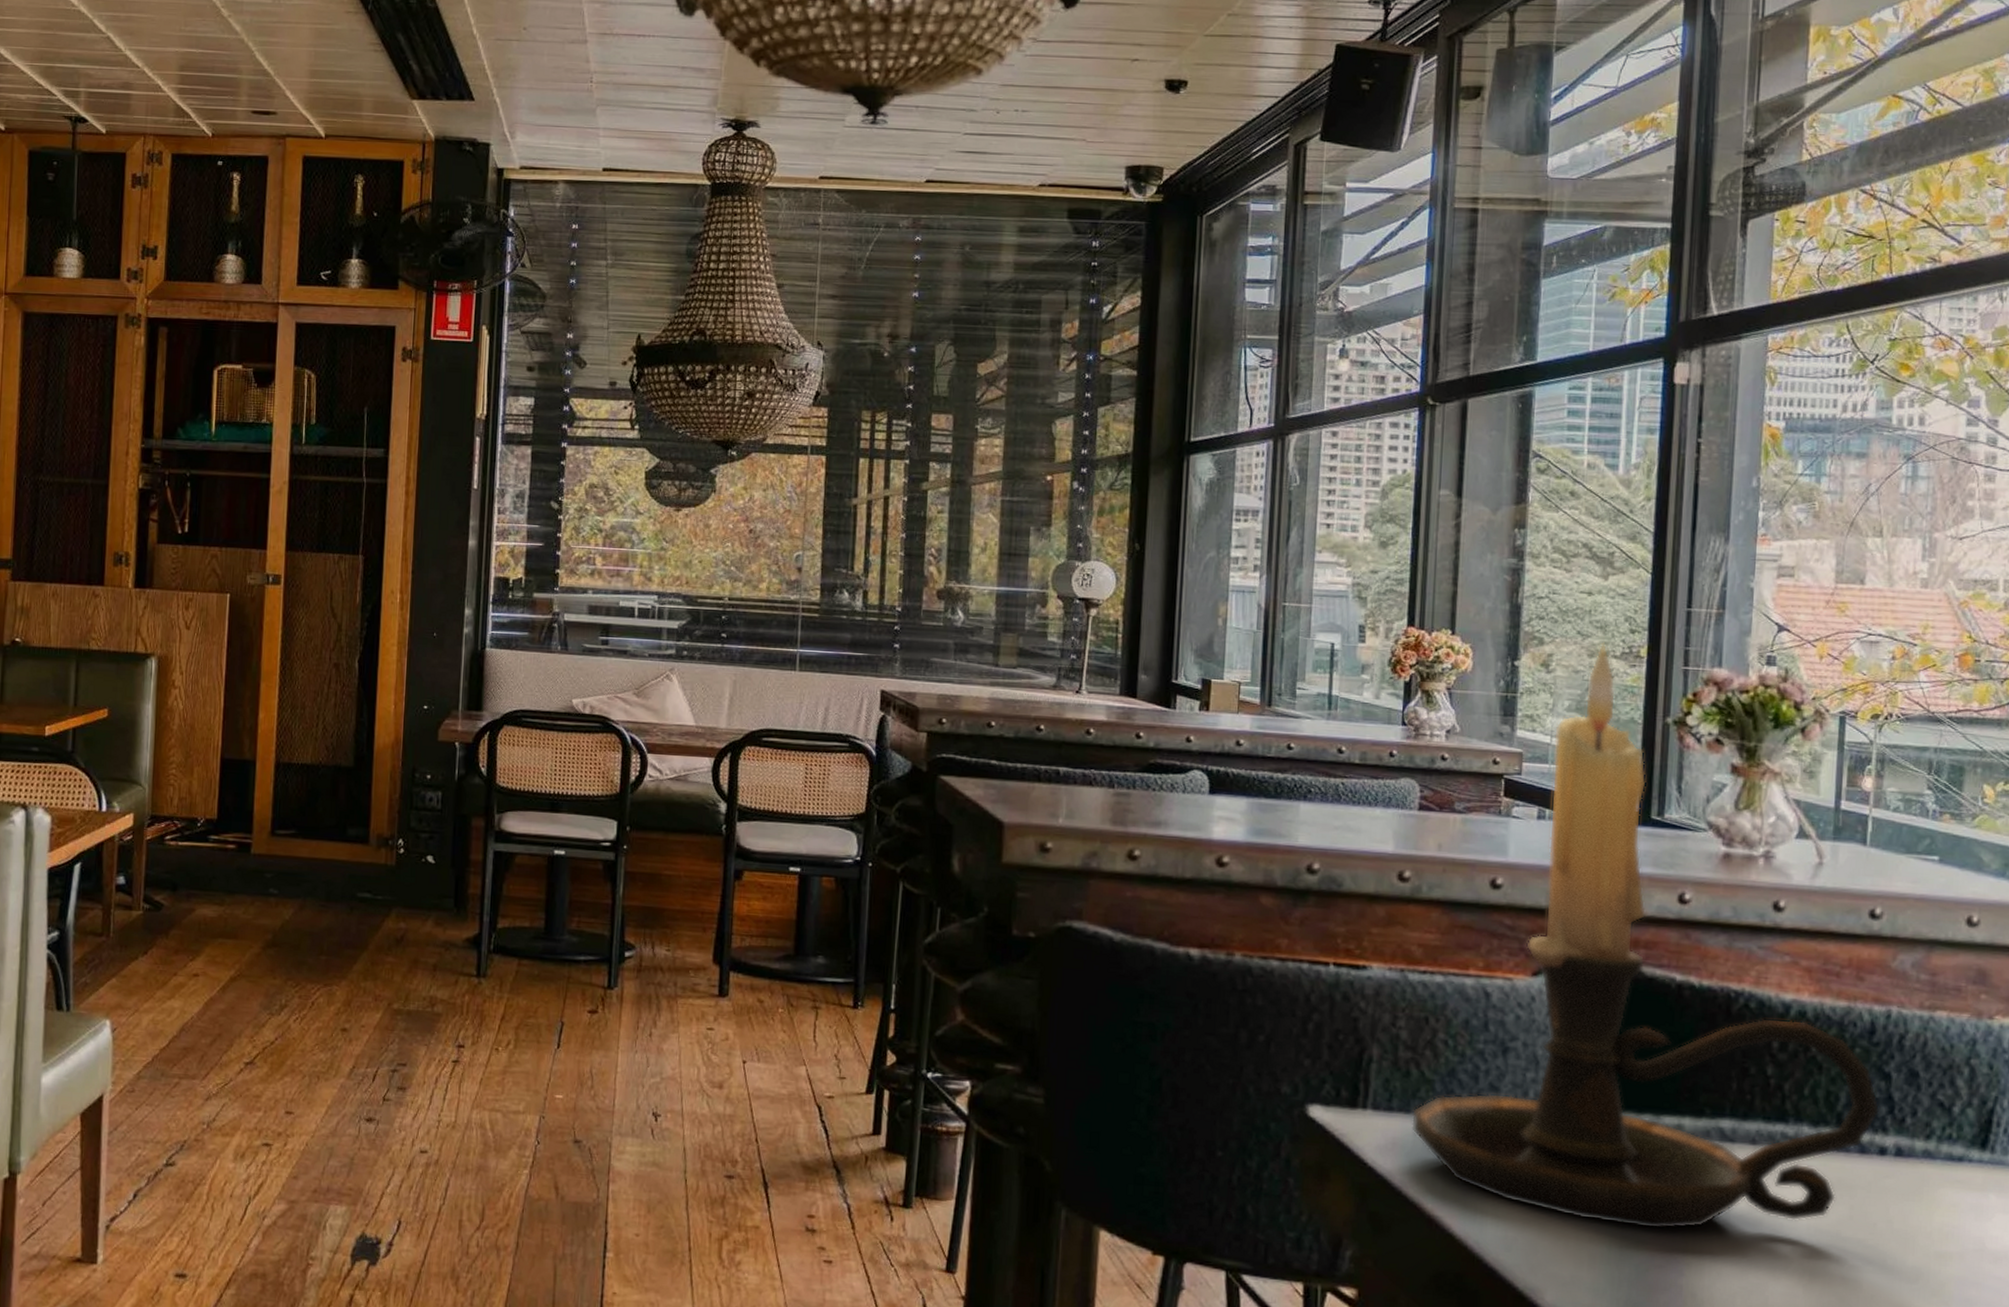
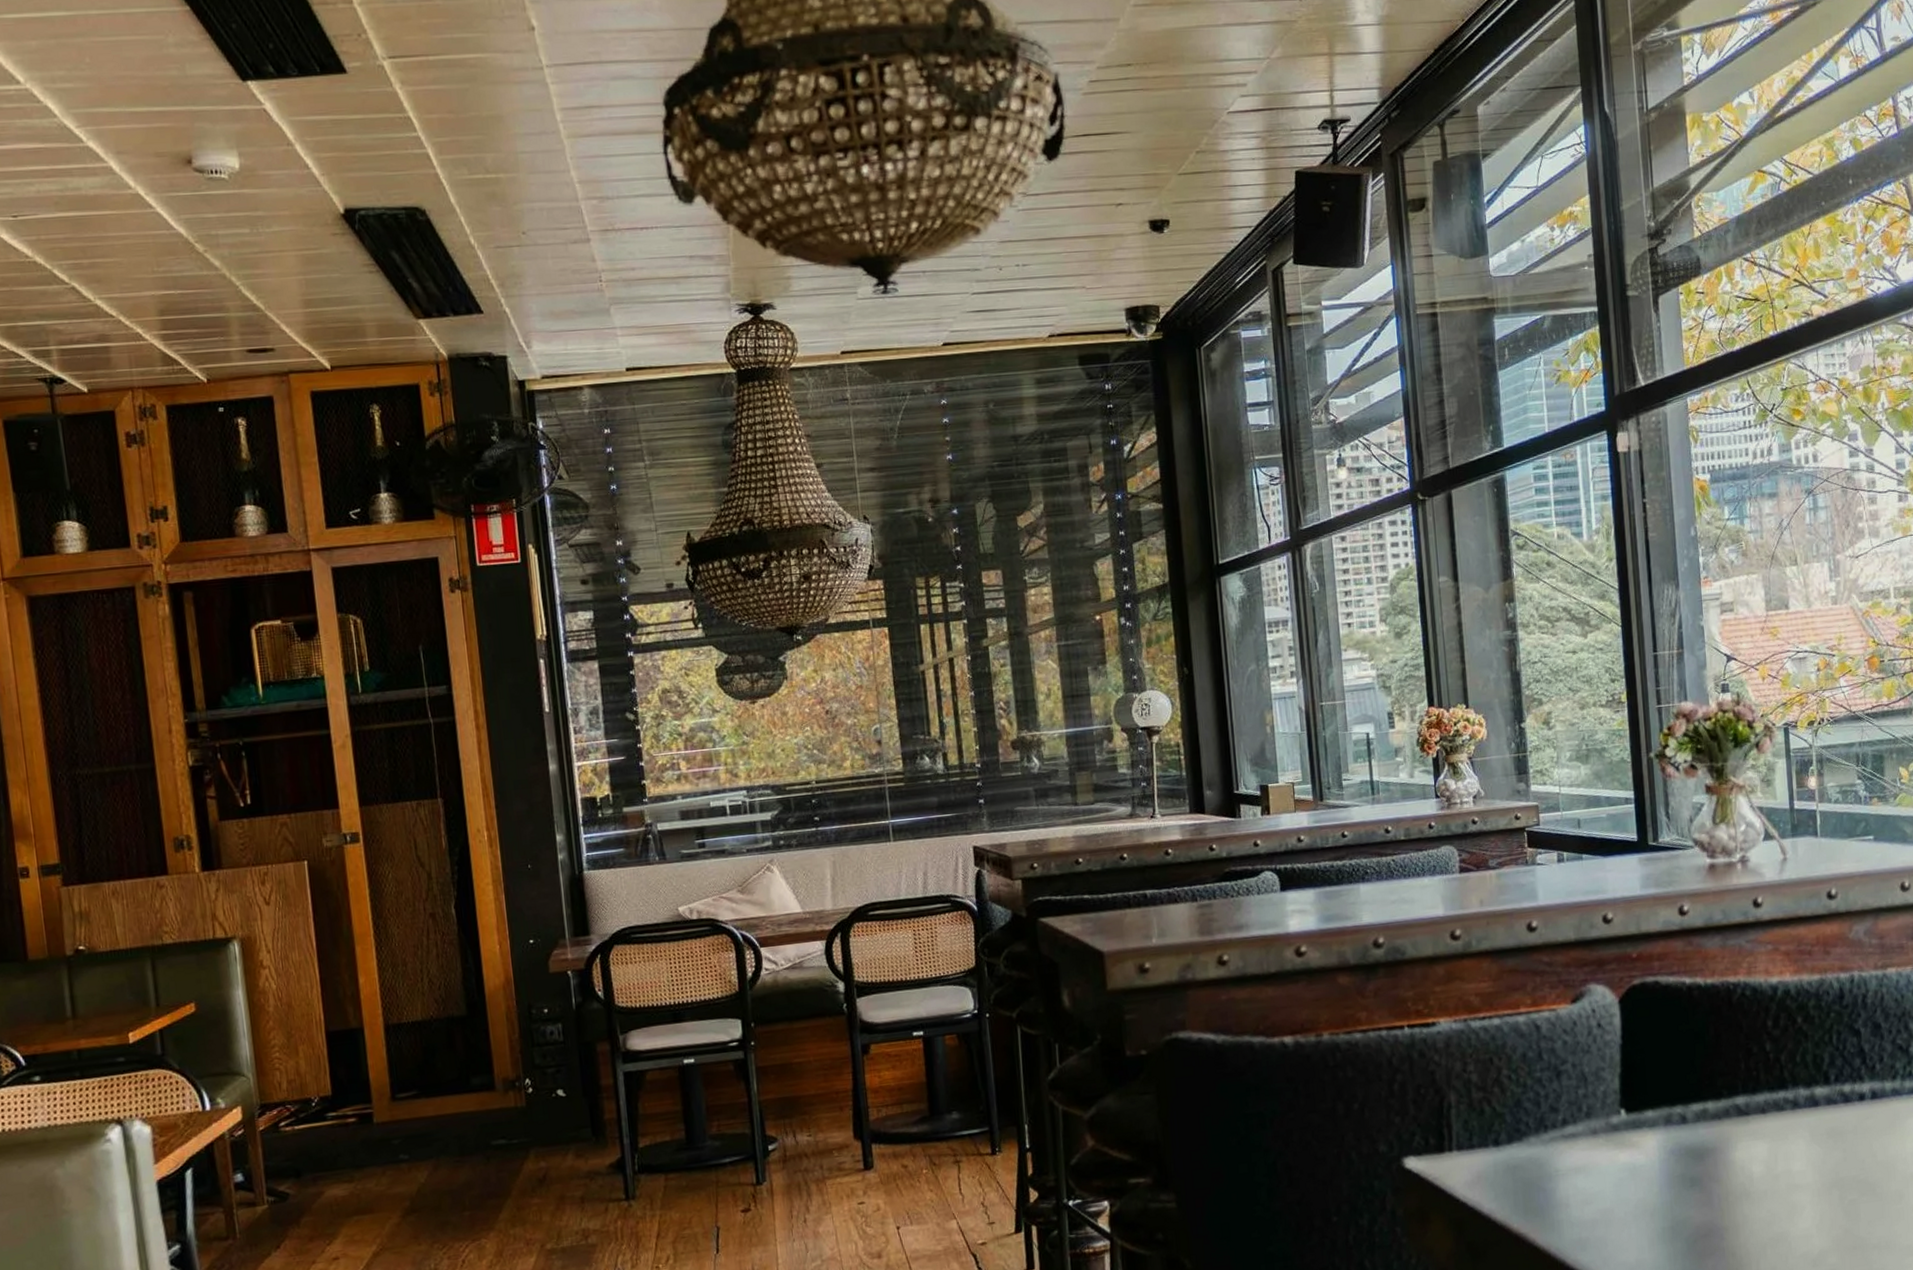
candle holder: present [1412,642,1881,1230] -> none [1490,694,1856,1209]

